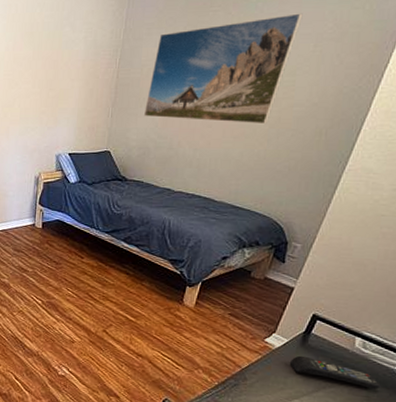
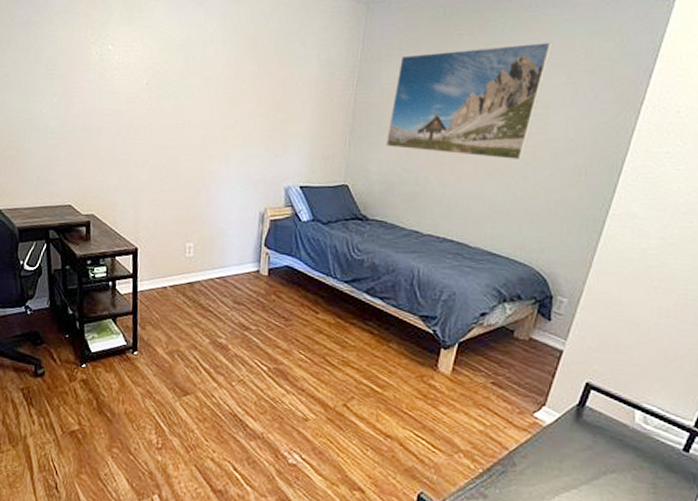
remote control: present [290,355,381,389] -> none [565,433,667,474]

